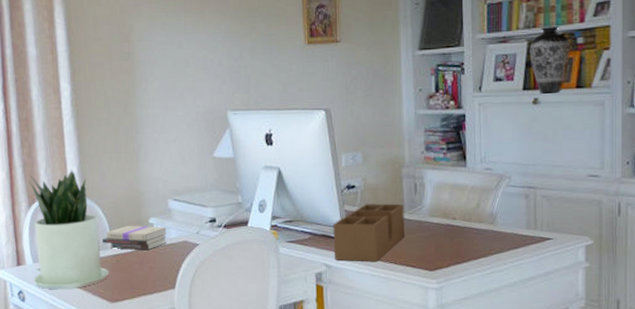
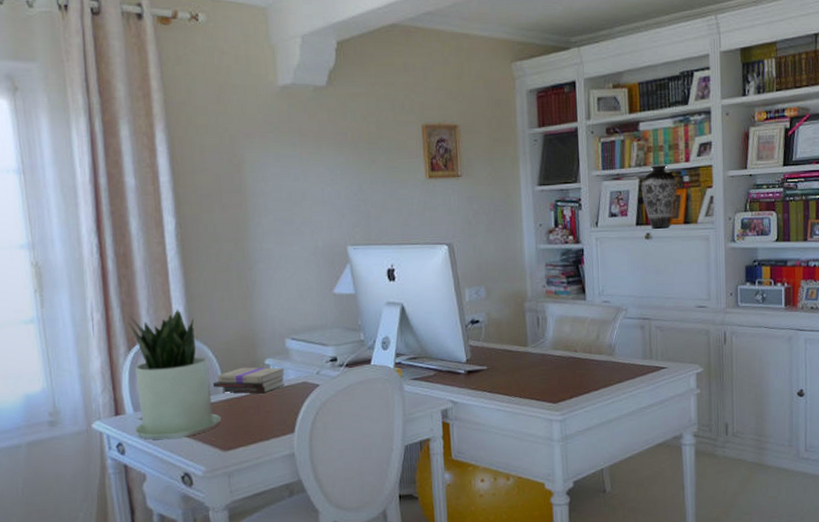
desk organizer: present [333,203,405,262] -> none [458,337,529,397]

